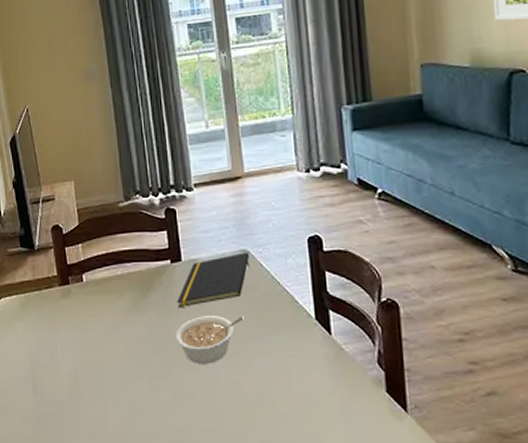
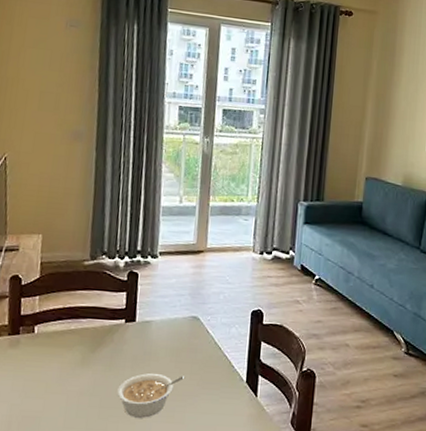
notepad: present [176,252,251,307] -> none [124,318,199,364]

